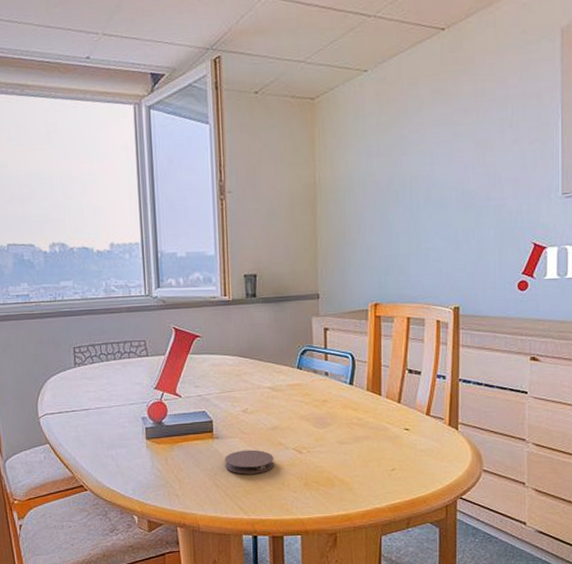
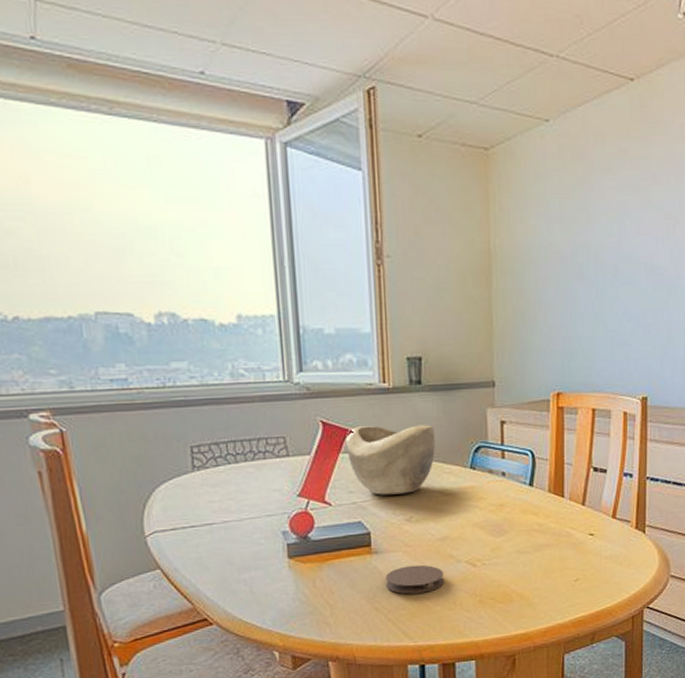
decorative bowl: none [194,331,267,390] -> present [346,425,435,495]

